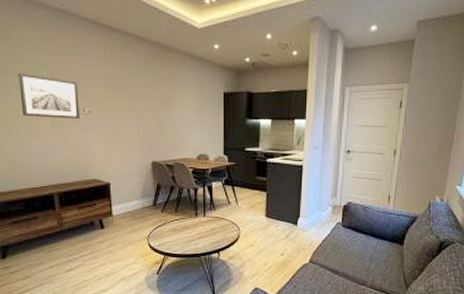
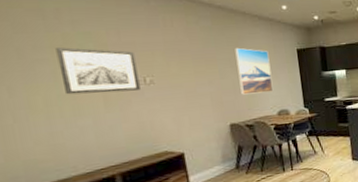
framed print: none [164,85,196,135] -> present [235,47,274,95]

